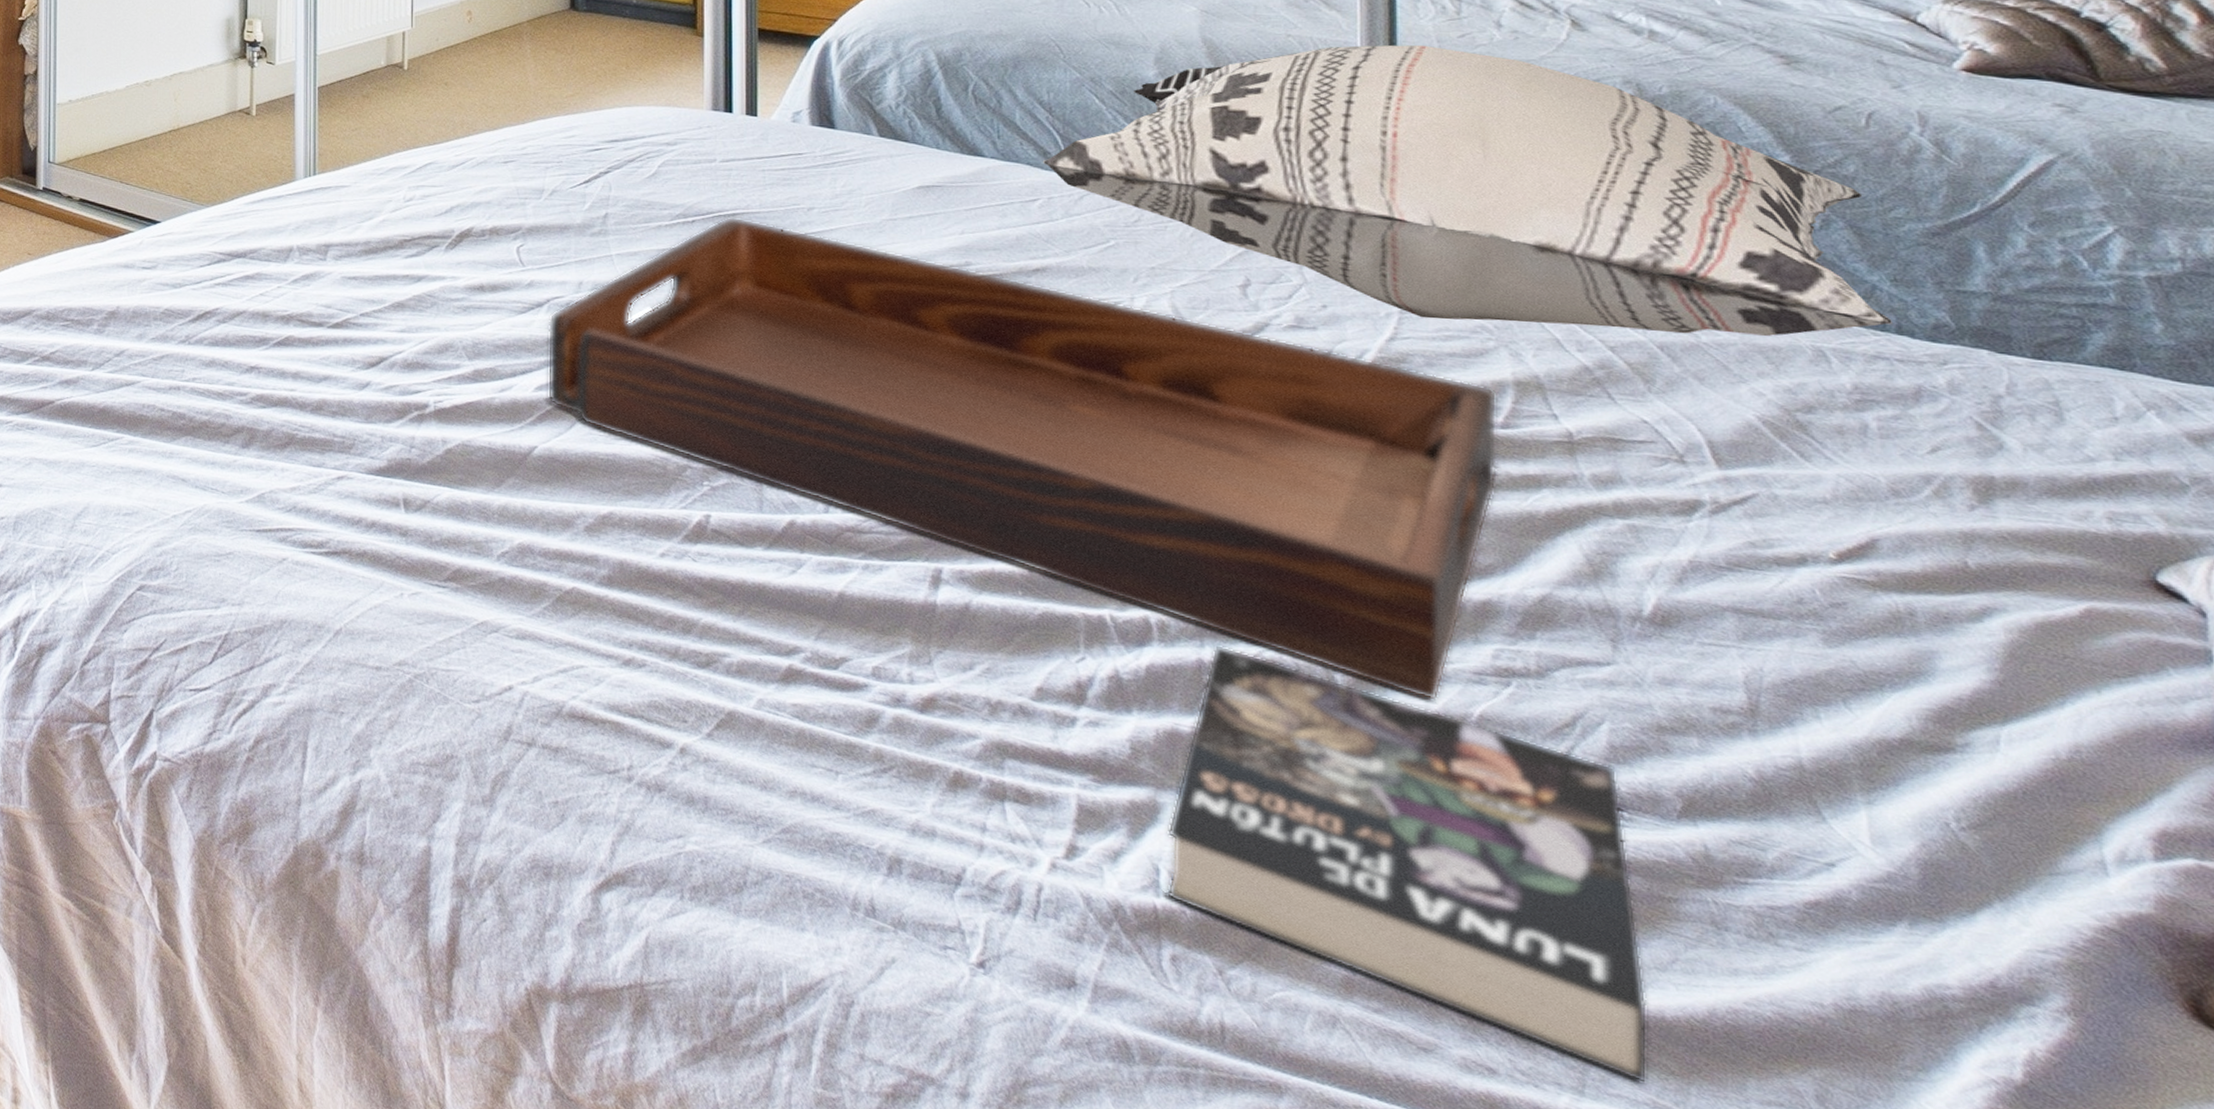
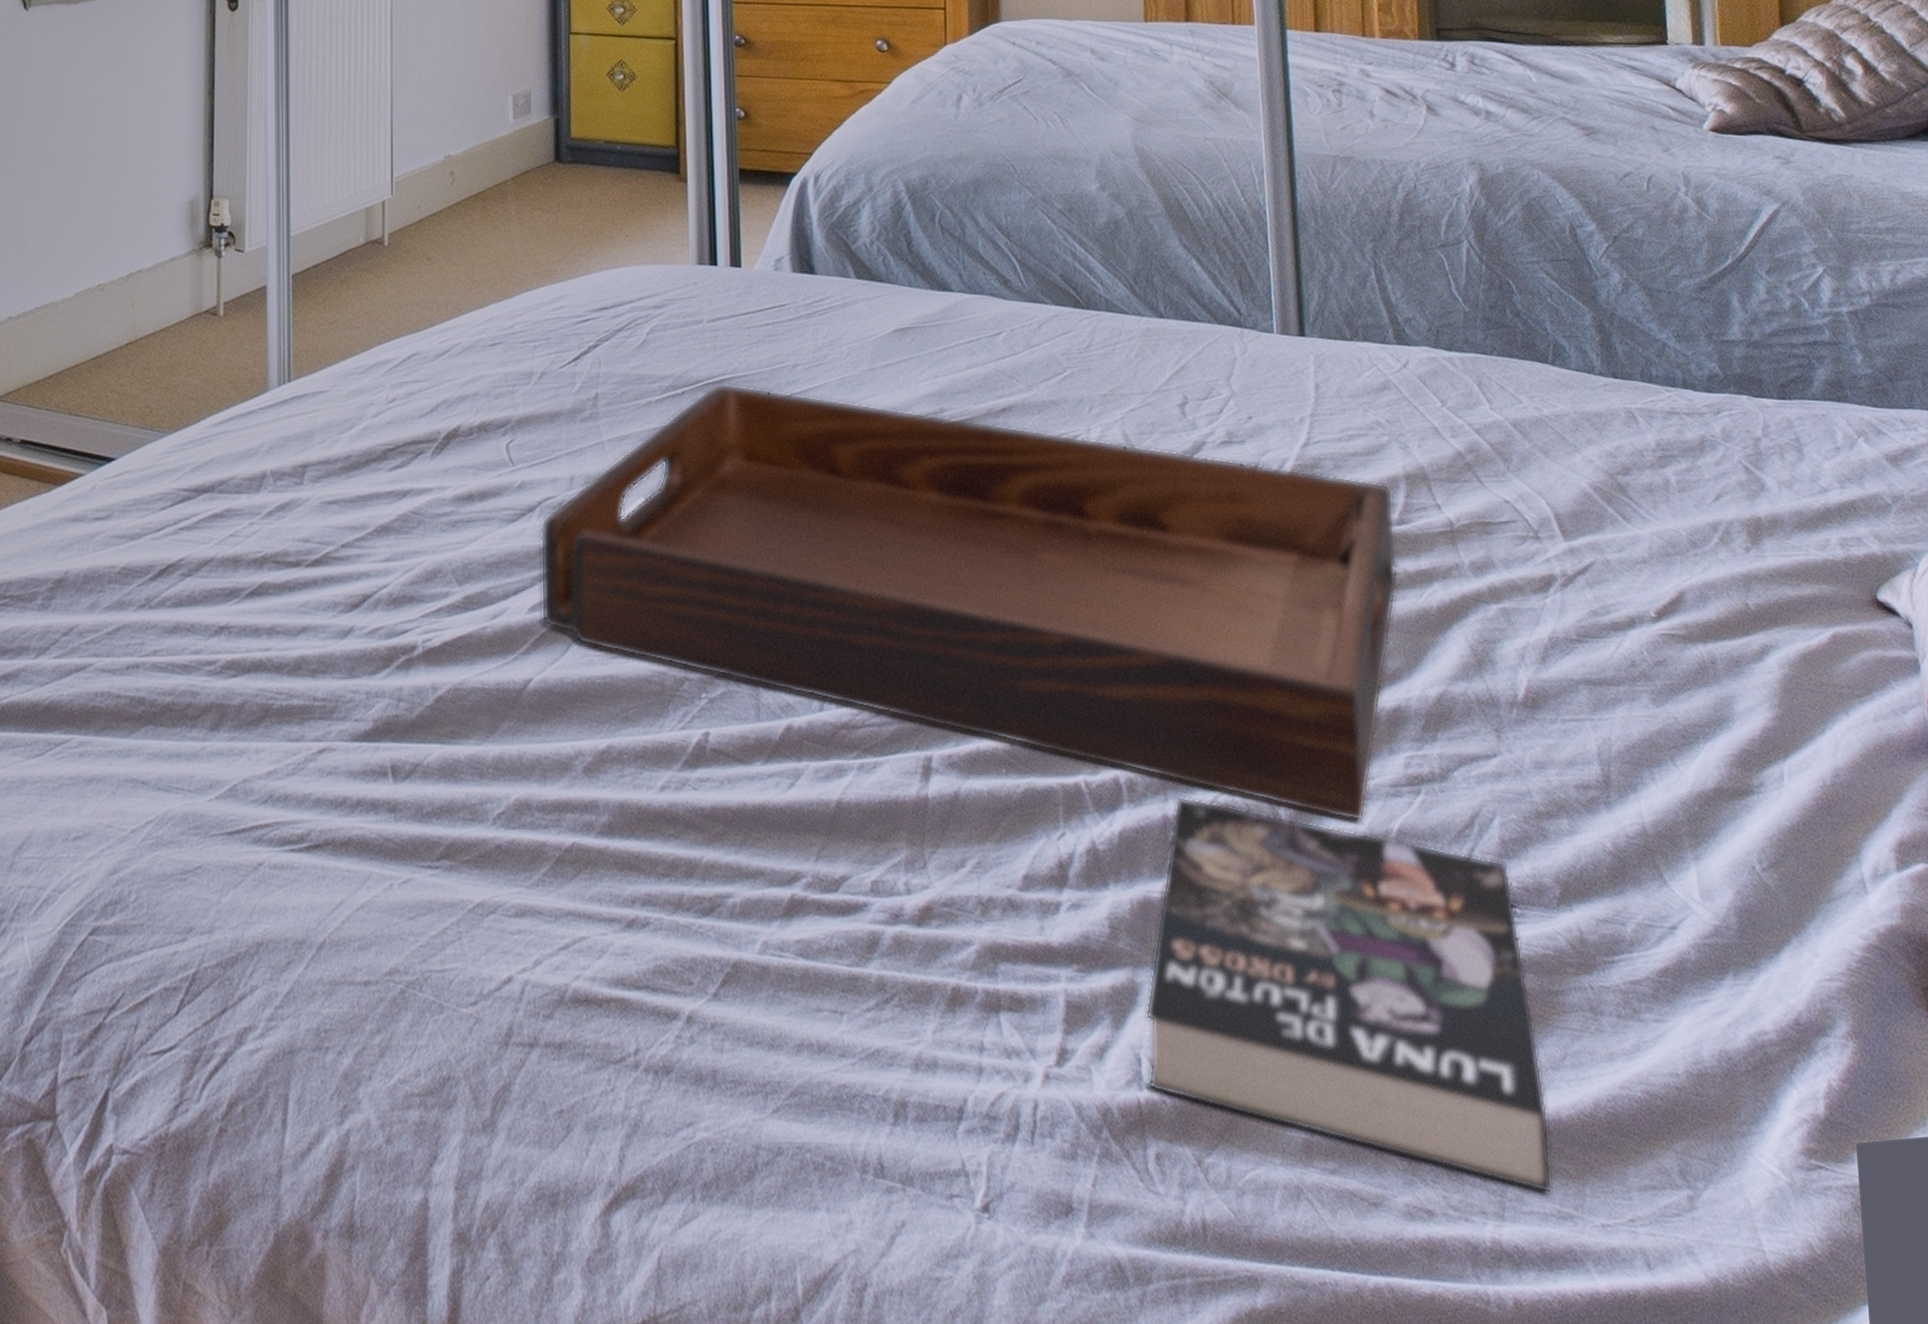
decorative pillow: present [1043,44,1892,336] -> none [1005,139,1679,420]

